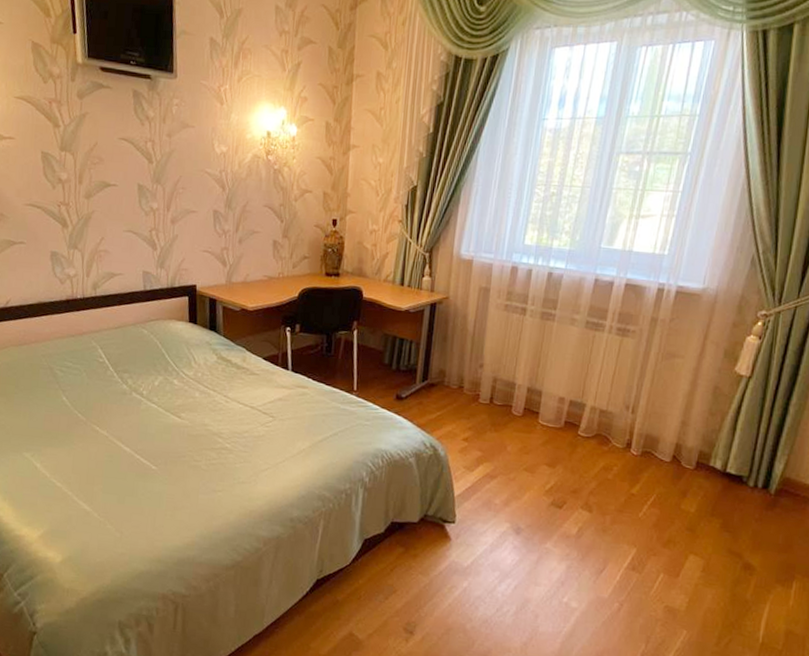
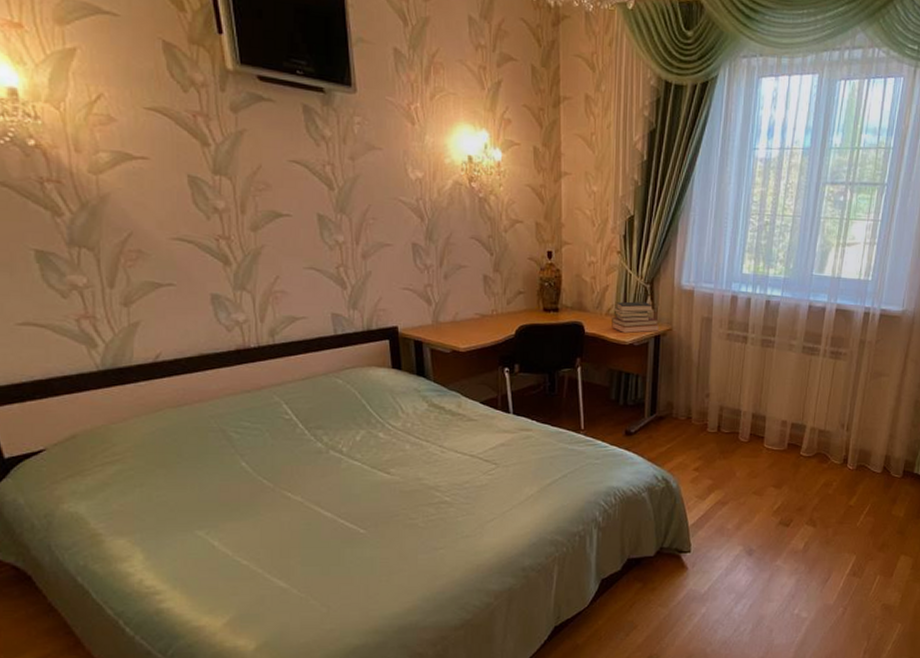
books: none [389,269,437,300] -> present [611,301,660,334]

